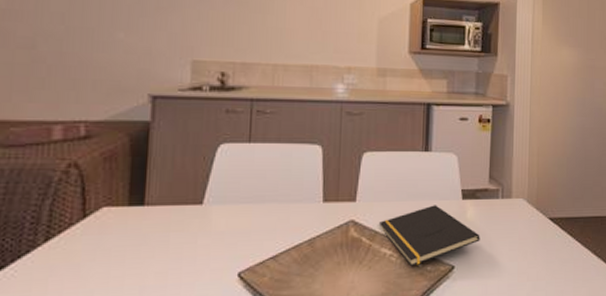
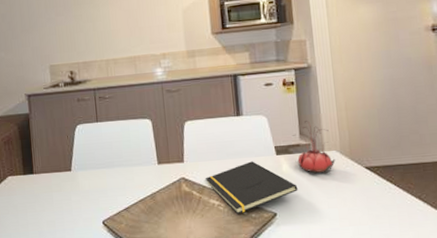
flower: none [481,164,521,223] -> present [293,121,335,174]

